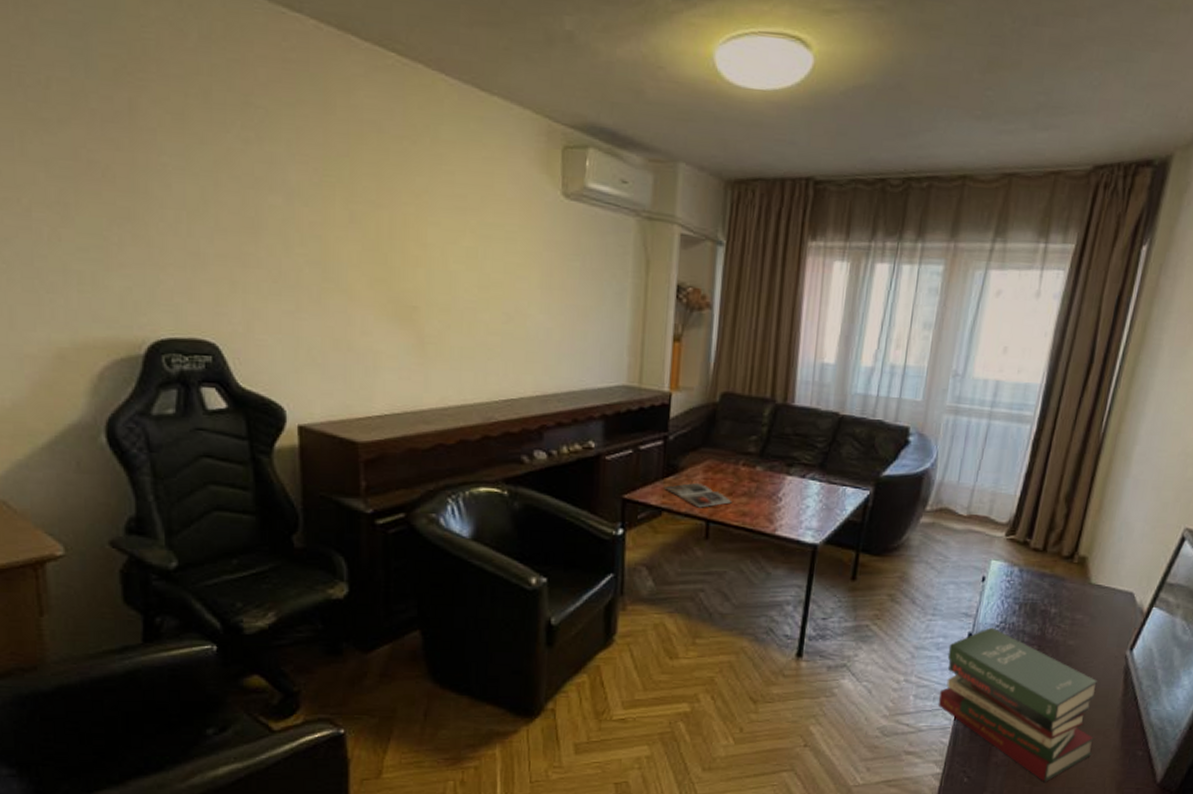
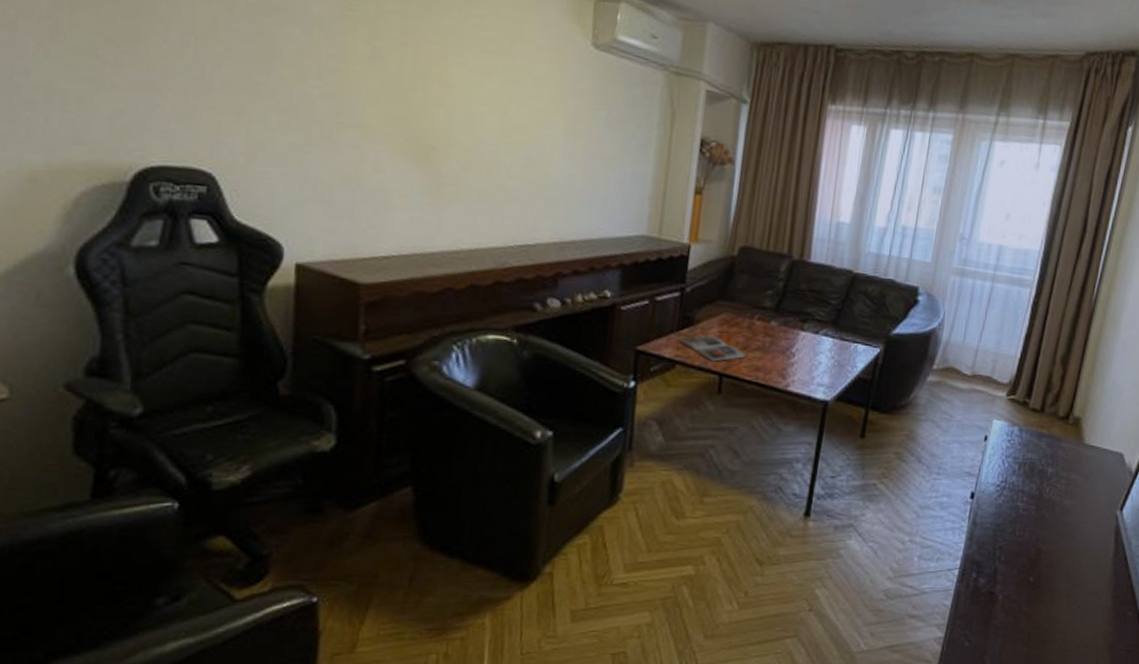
books: present [938,627,1098,782] -> none [941,487,1092,645]

